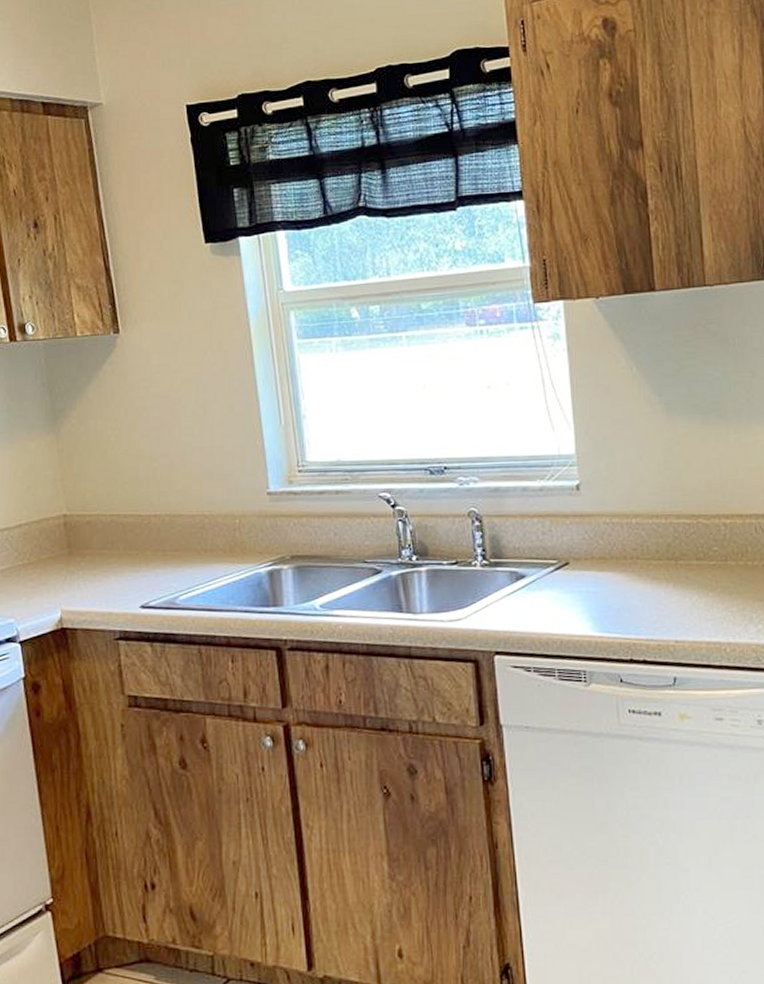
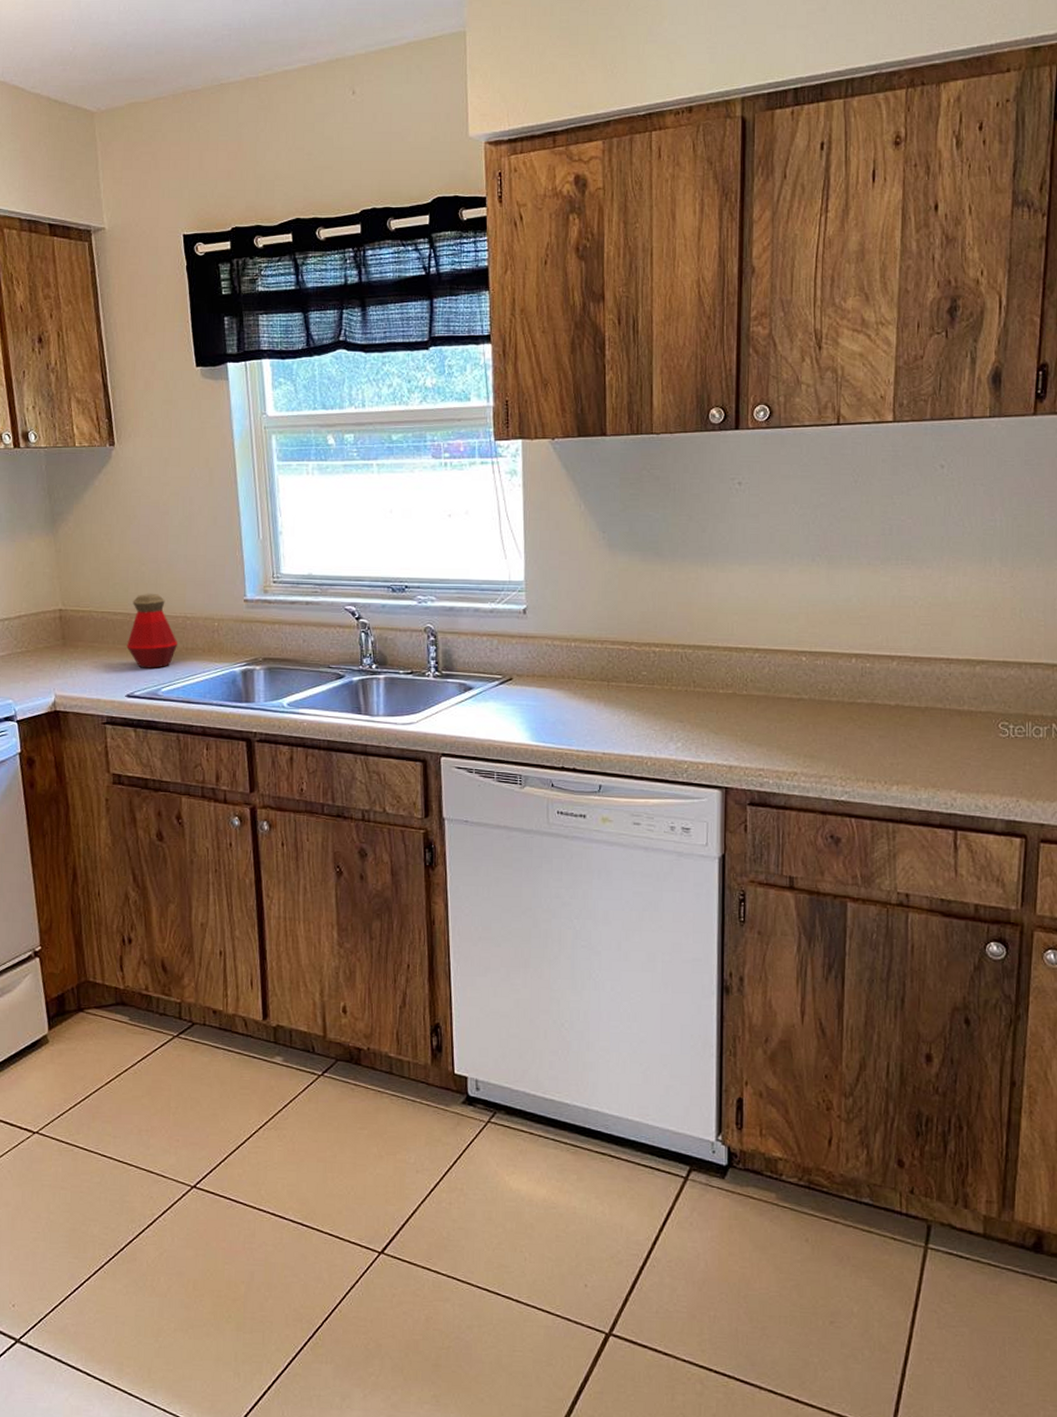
bottle: none [139,492,196,575] -> present [126,594,178,668]

